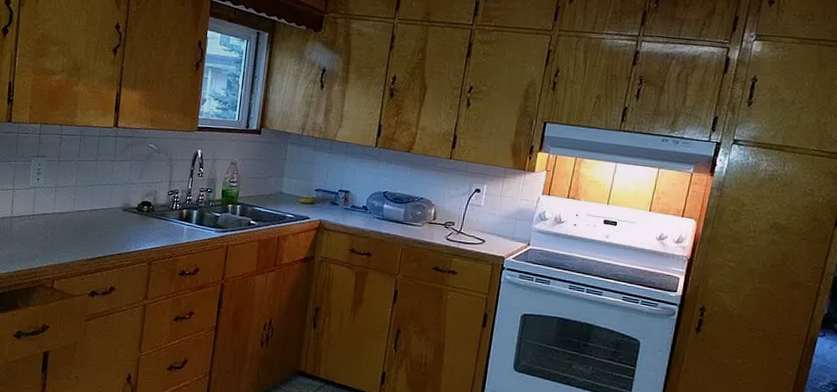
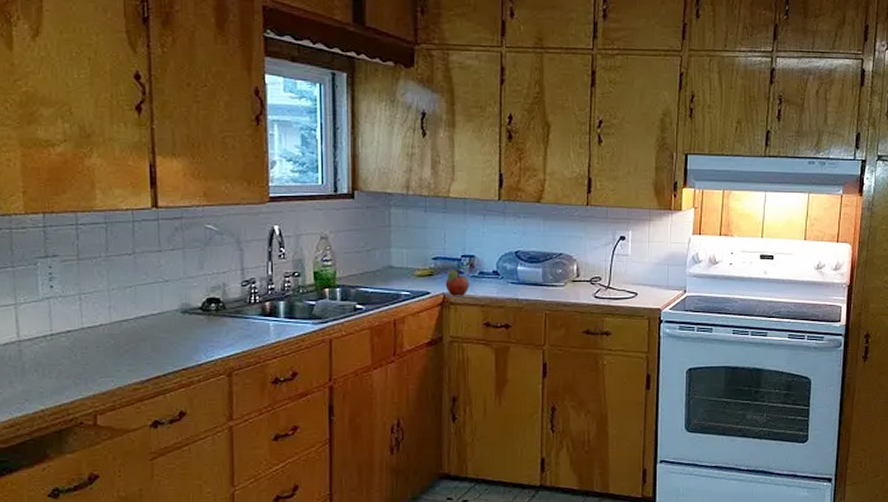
fruit: none [322,201,343,224] -> present [445,269,470,296]

